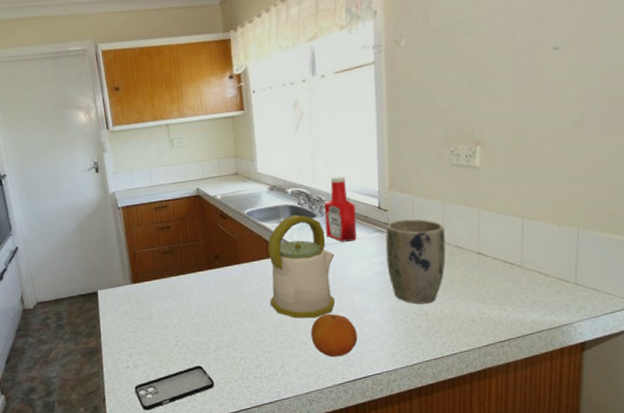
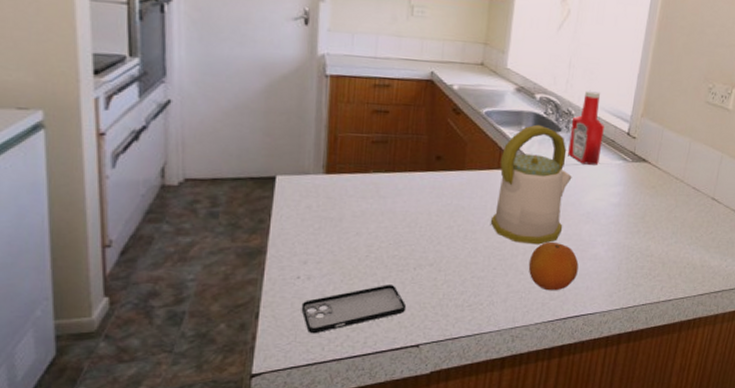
plant pot: present [385,219,446,305] -> none [623,151,687,244]

